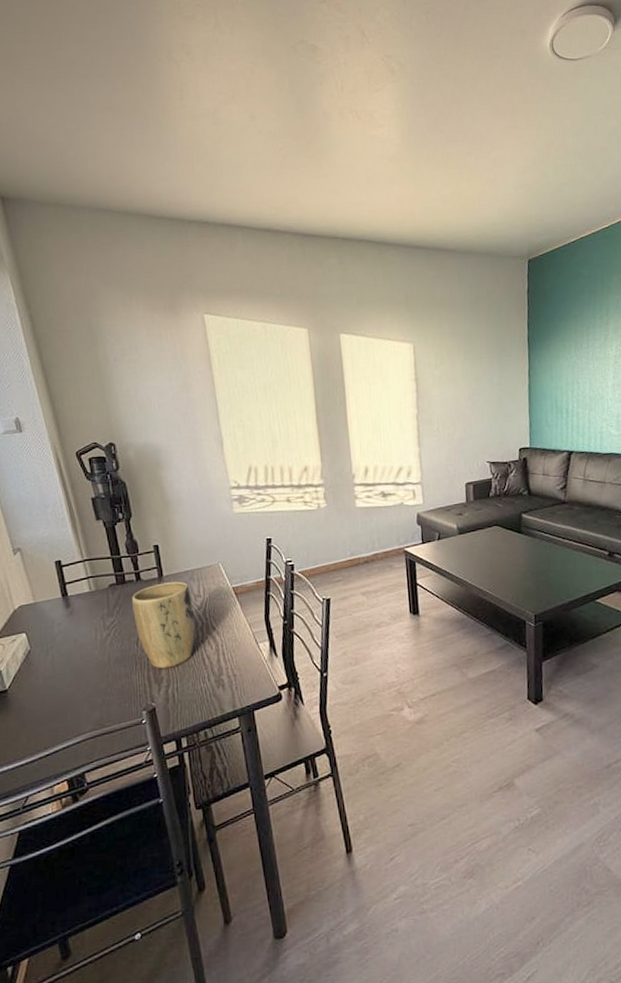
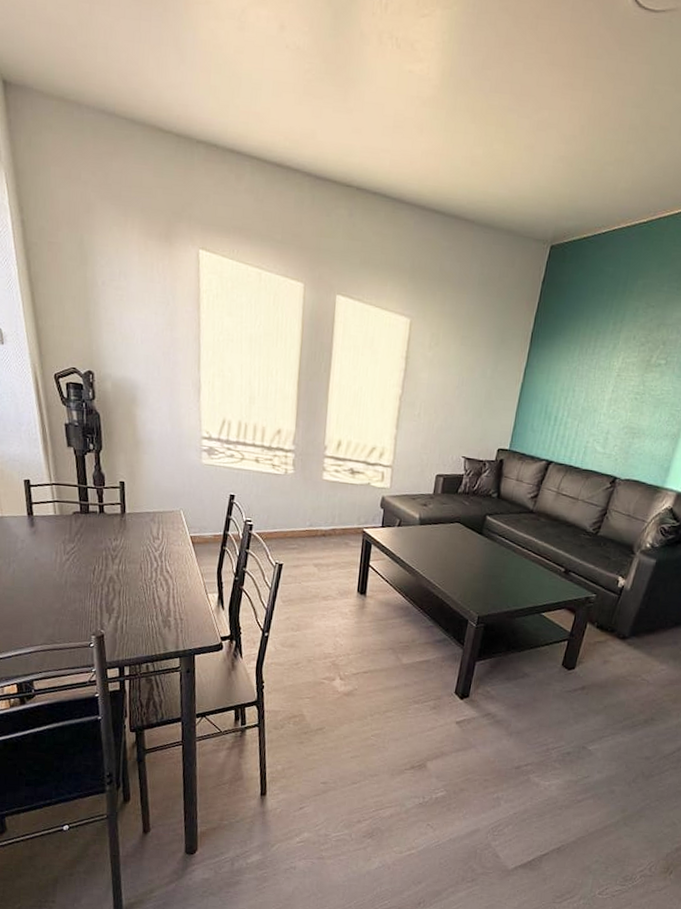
plant pot: present [131,581,195,669] -> none [92,519,151,601]

